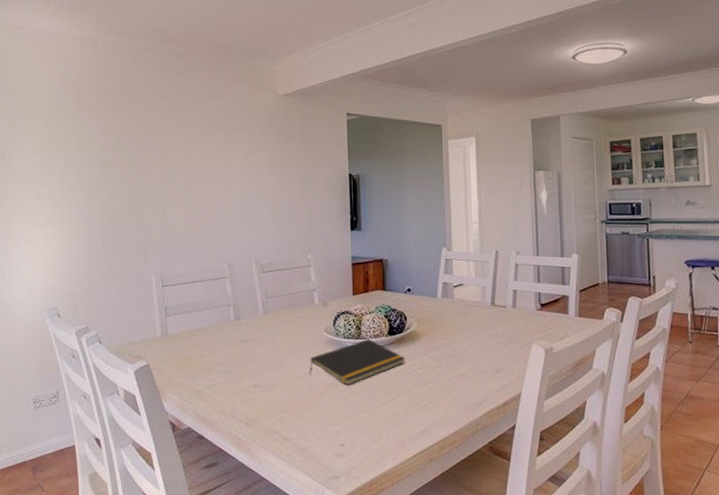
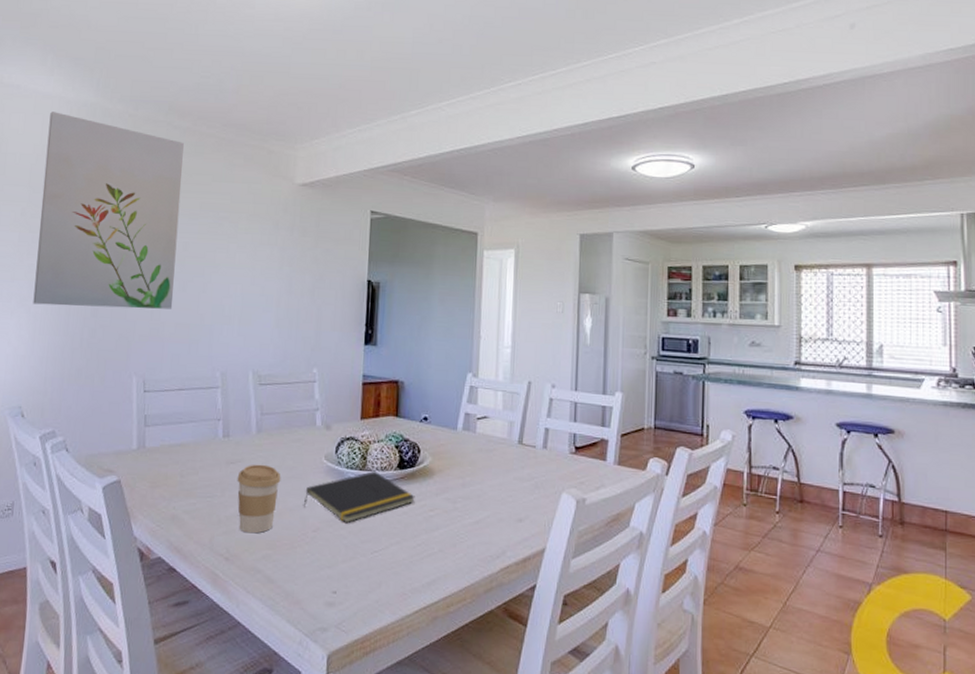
wall art: none [57,48,181,218] -> present [33,112,184,309]
coffee cup: none [250,341,288,401] -> present [237,464,281,534]

